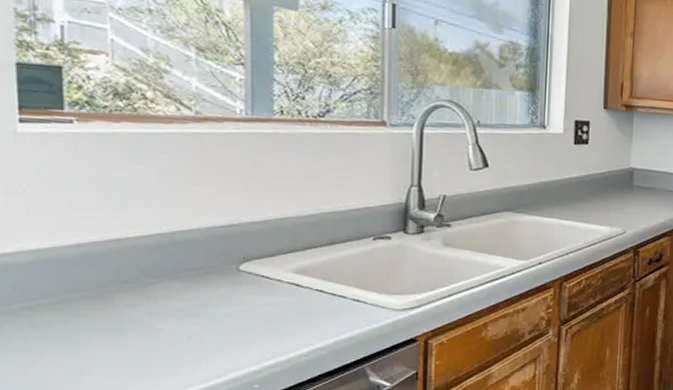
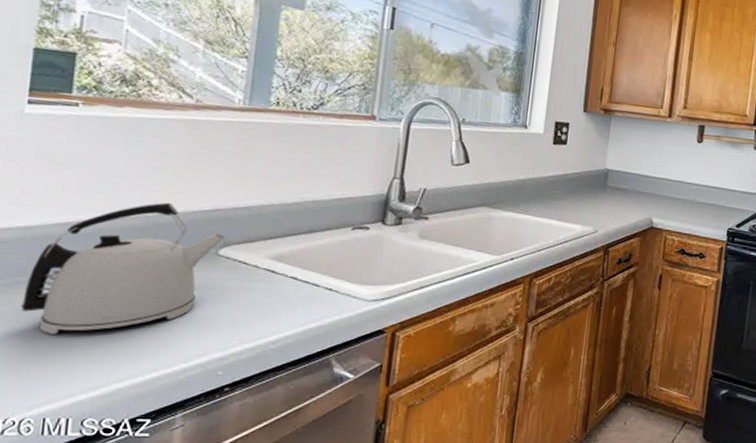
kettle: none [46,219,246,355] -> present [20,202,227,334]

